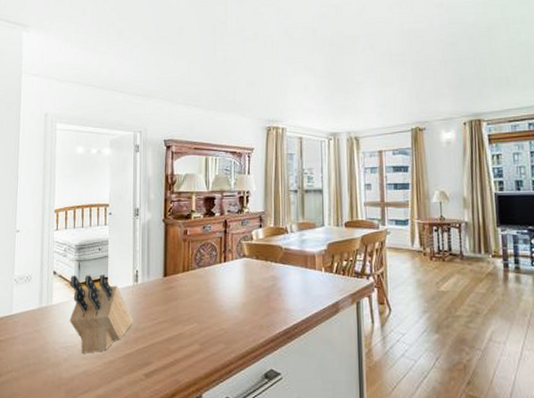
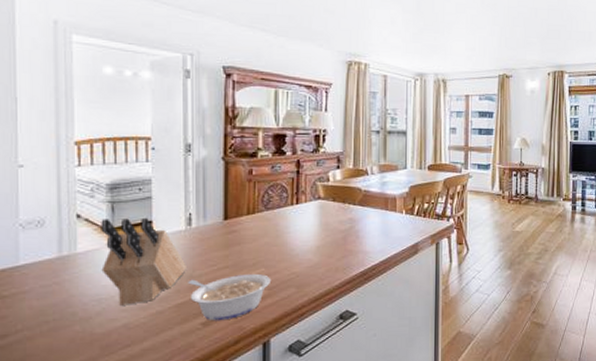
legume: none [134,328,203,373] -> present [188,273,272,321]

